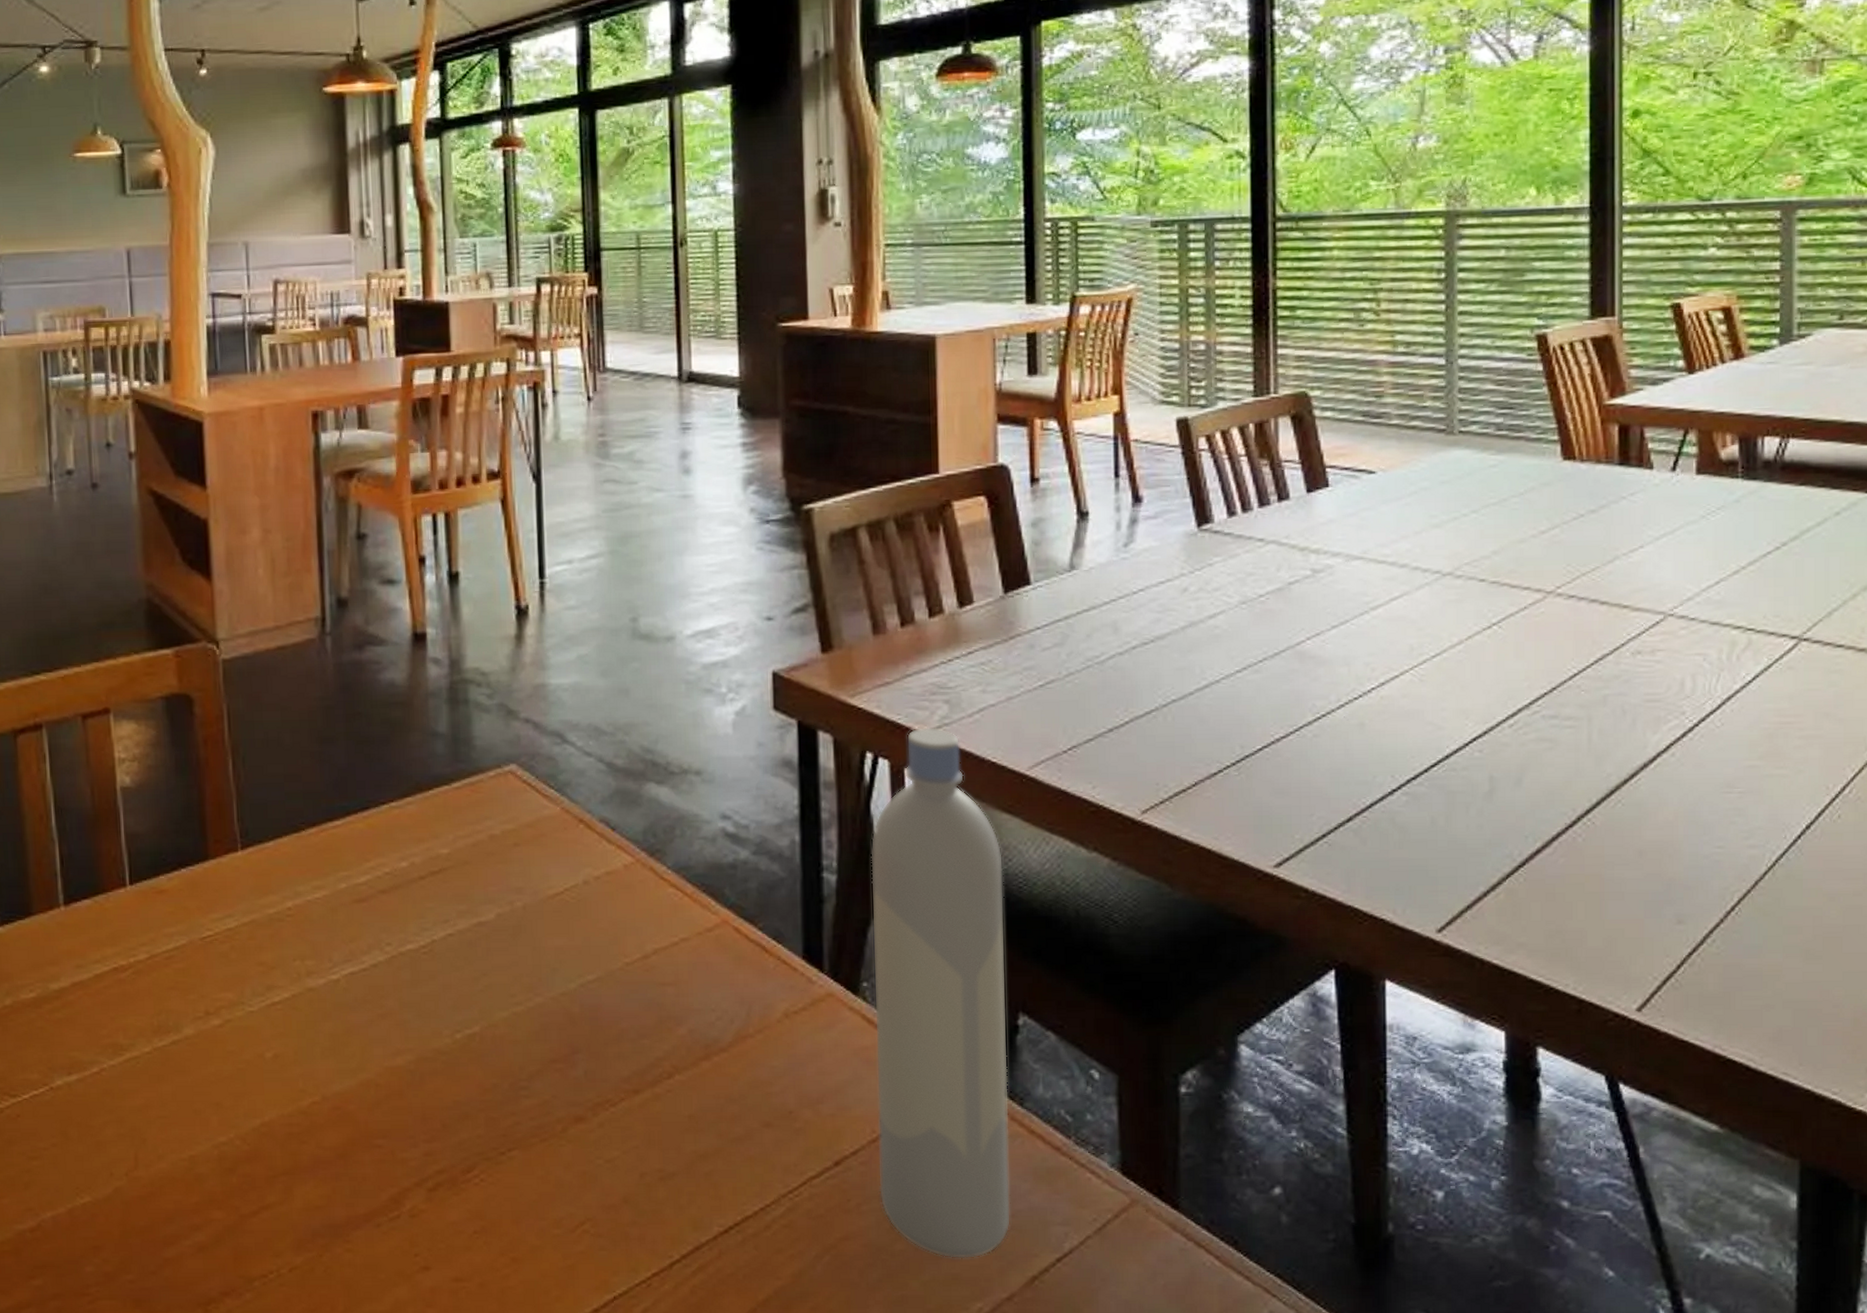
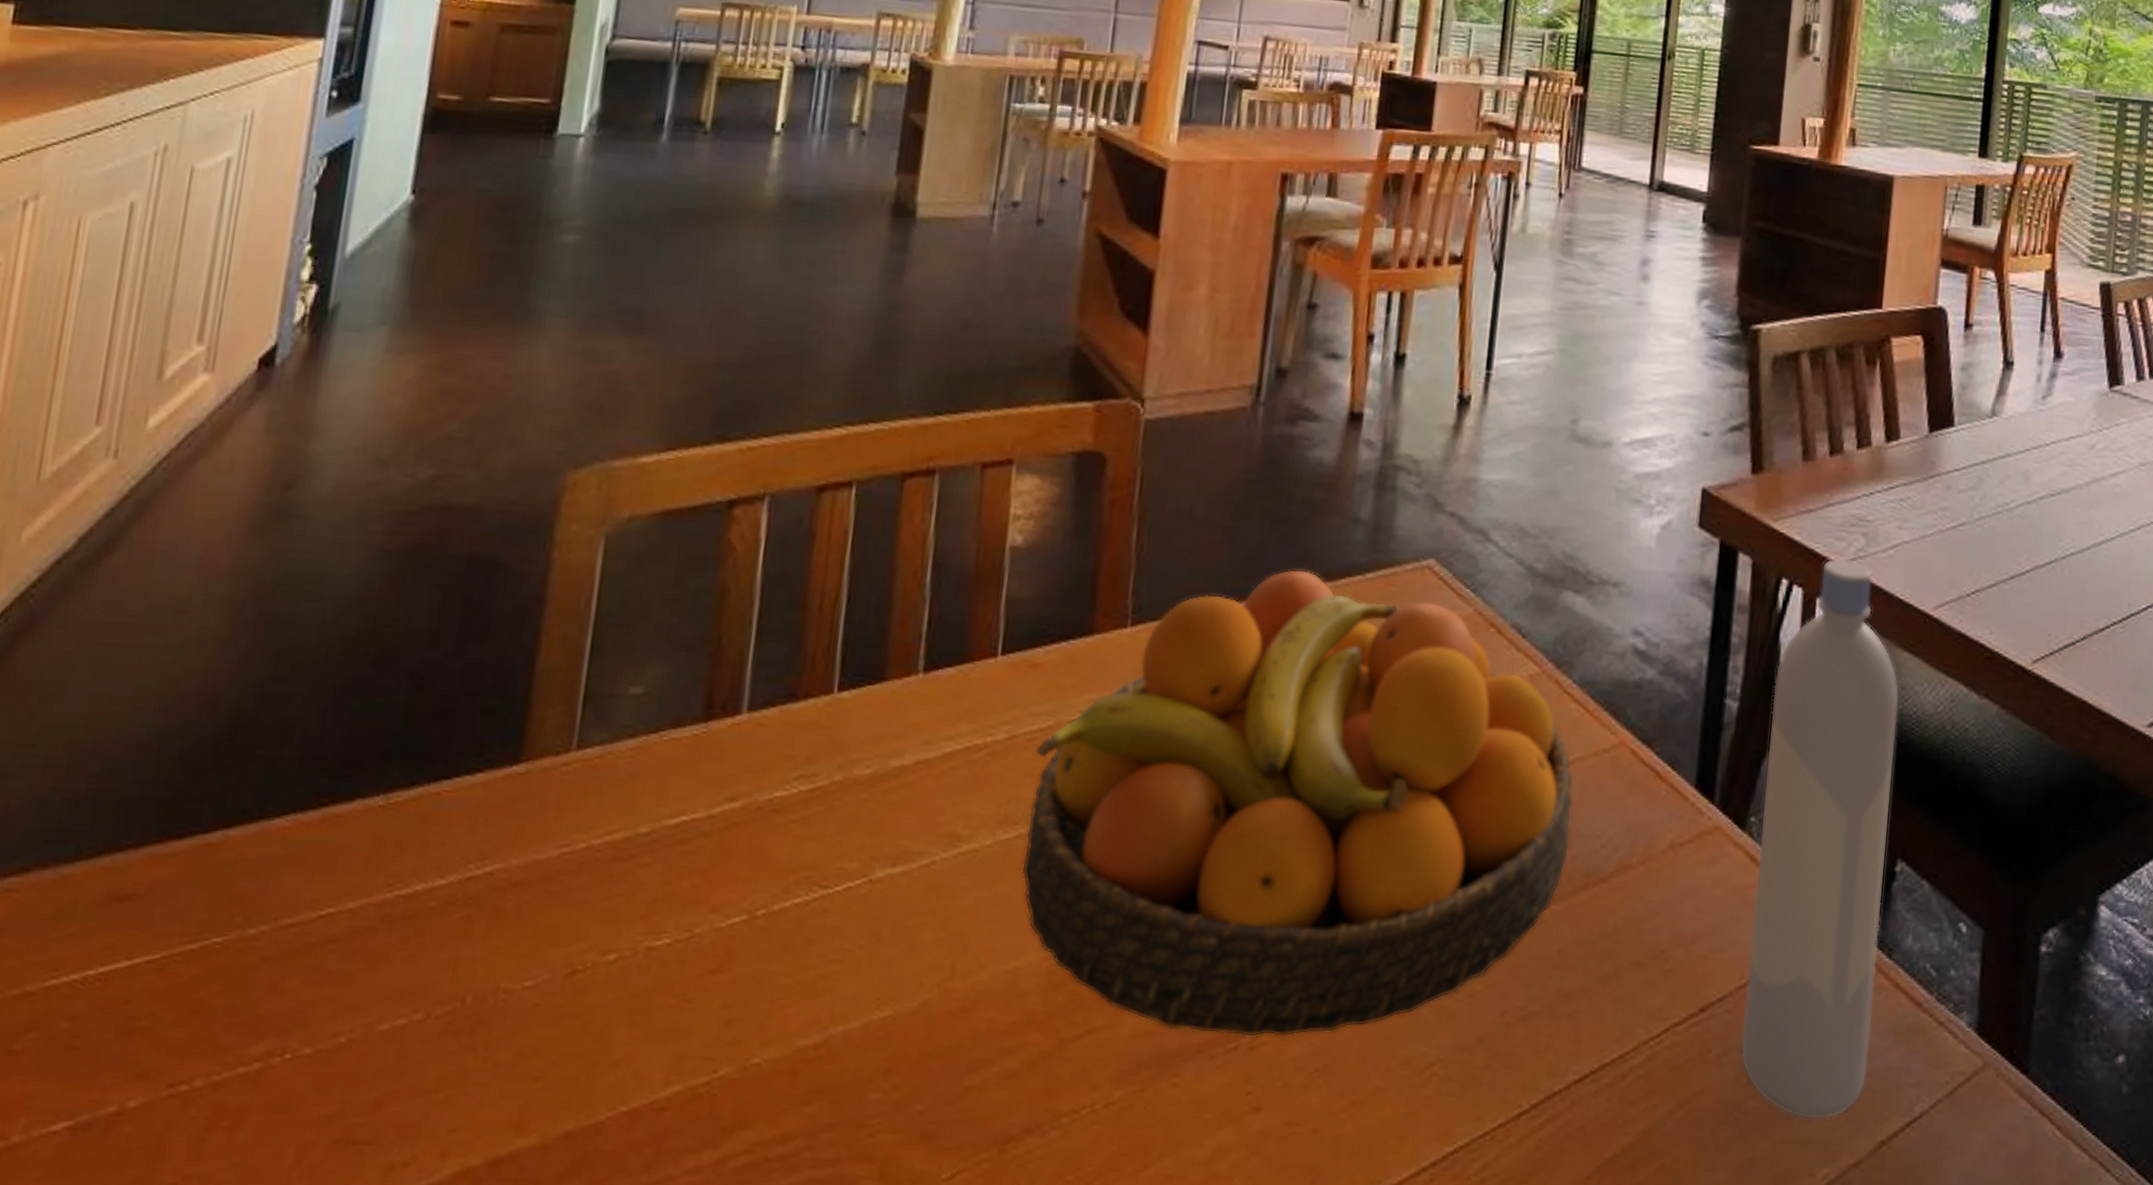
fruit bowl: none [174,784,686,1207] -> present [1022,569,1574,1038]

